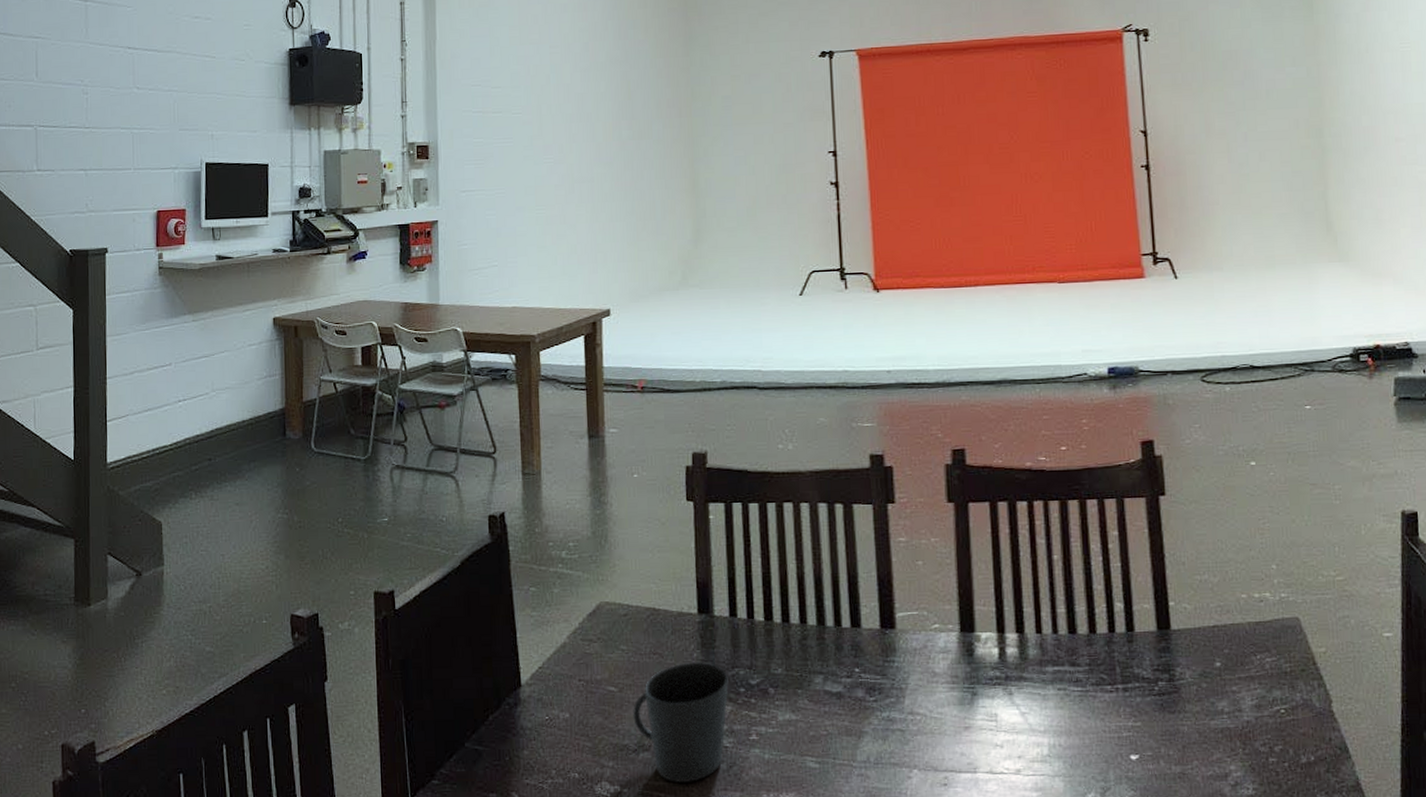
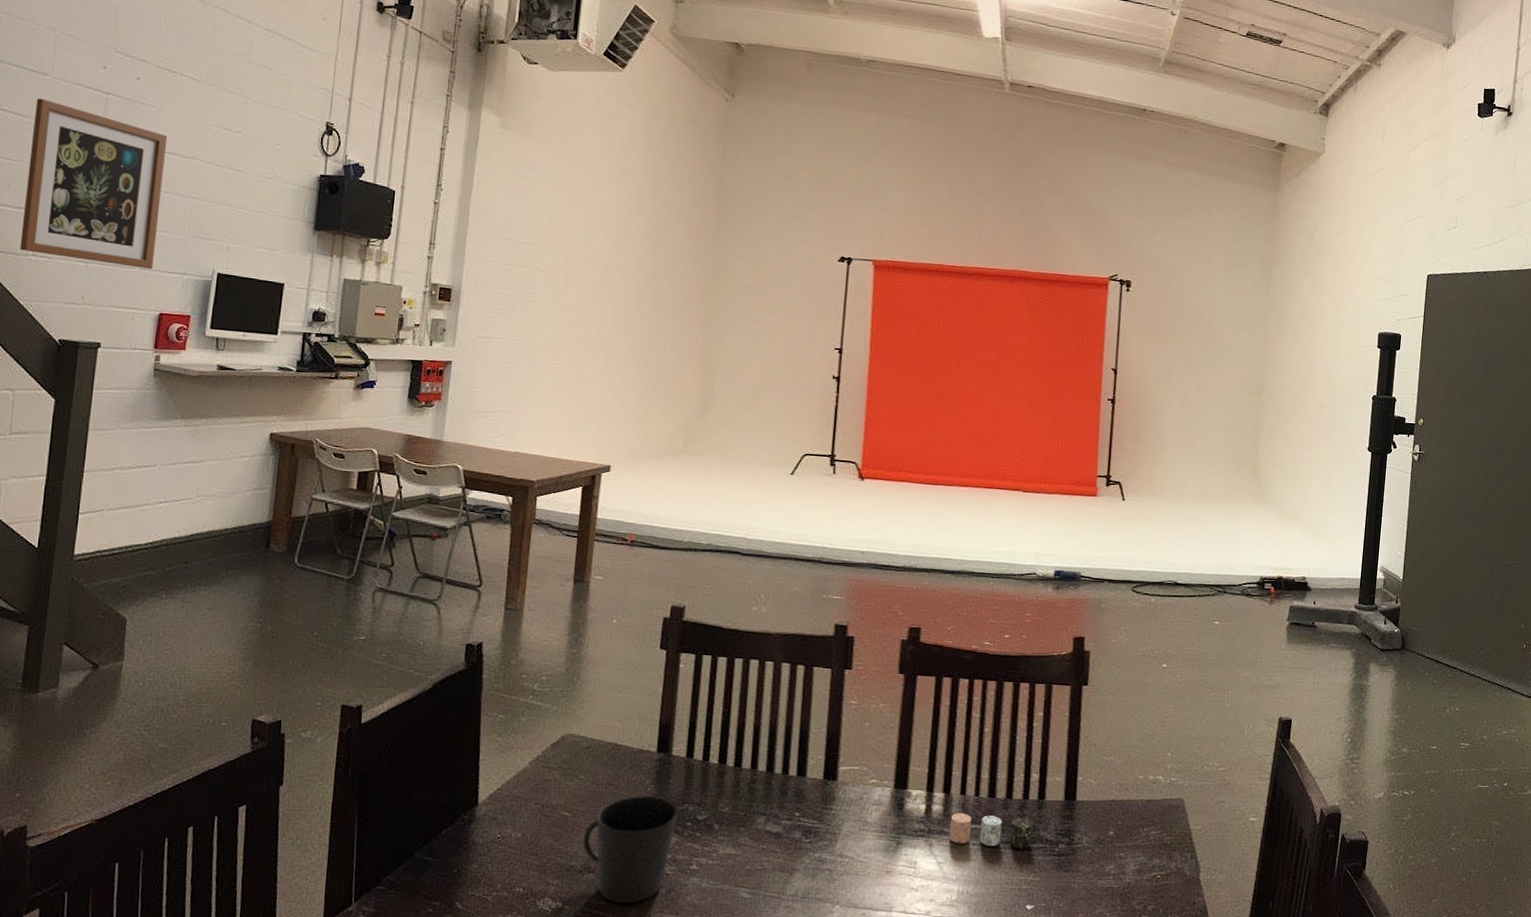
wall art: none [24,15,146,169] -> present [19,98,168,269]
candle: none [1028,654,1125,691] -> present [949,813,1033,849]

